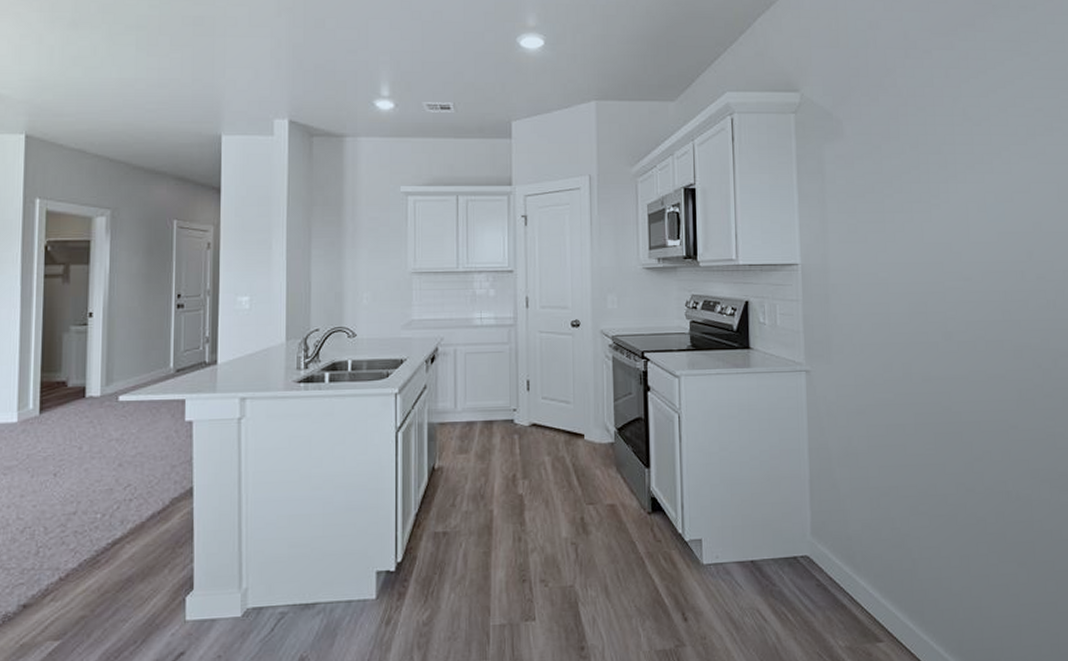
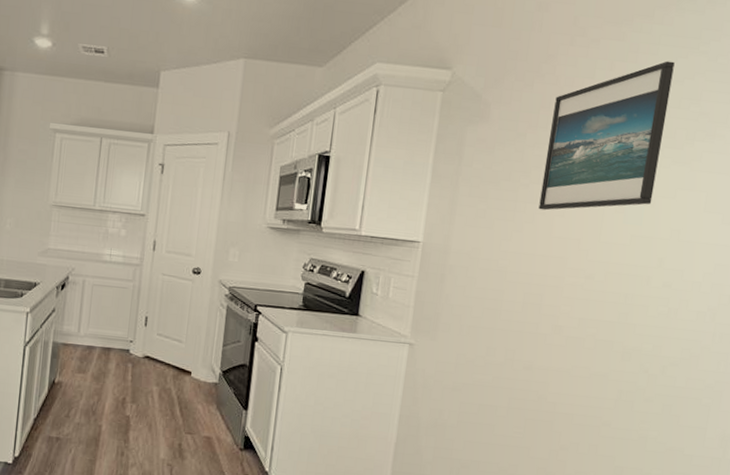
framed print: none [902,64,1010,218] -> present [538,61,675,211]

